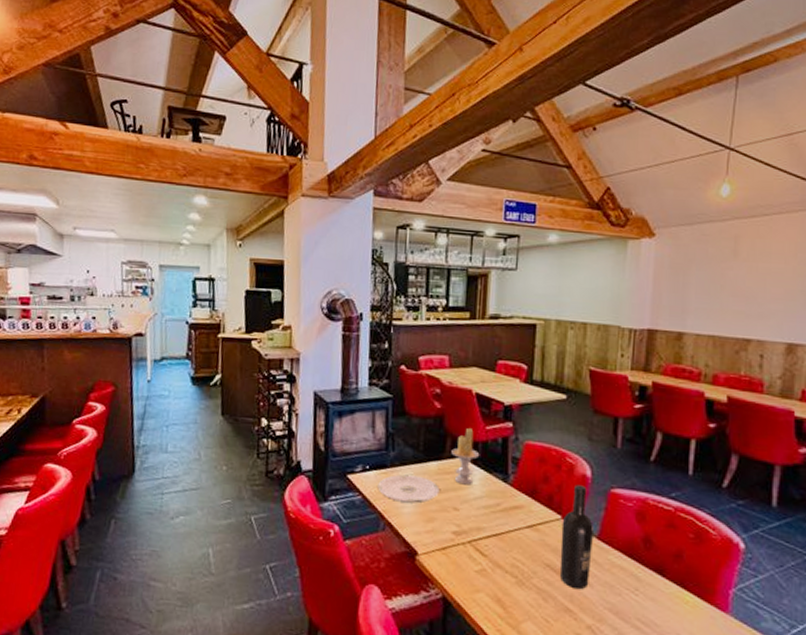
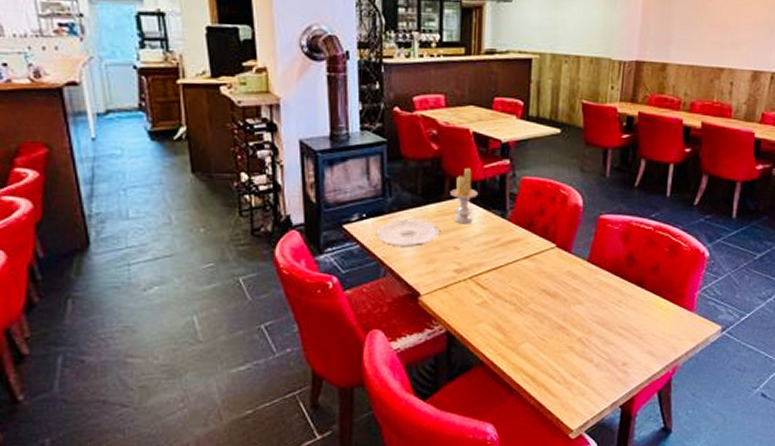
wine bottle: present [559,484,595,590] -> none [554,214,585,309]

